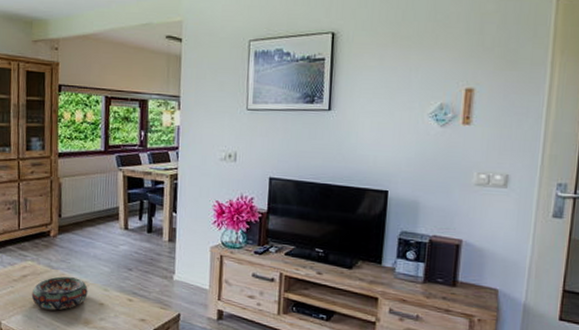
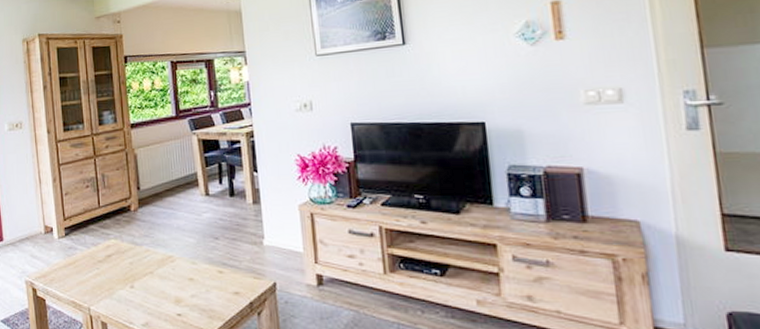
decorative bowl: present [31,276,88,311] -> none [118,253,175,290]

